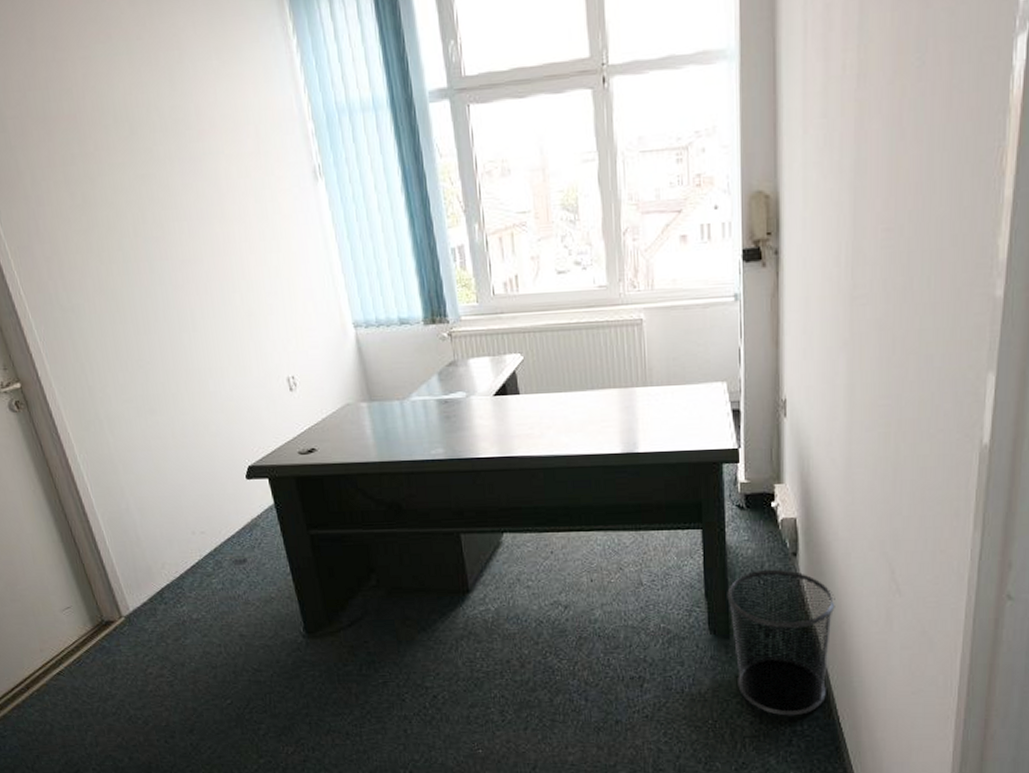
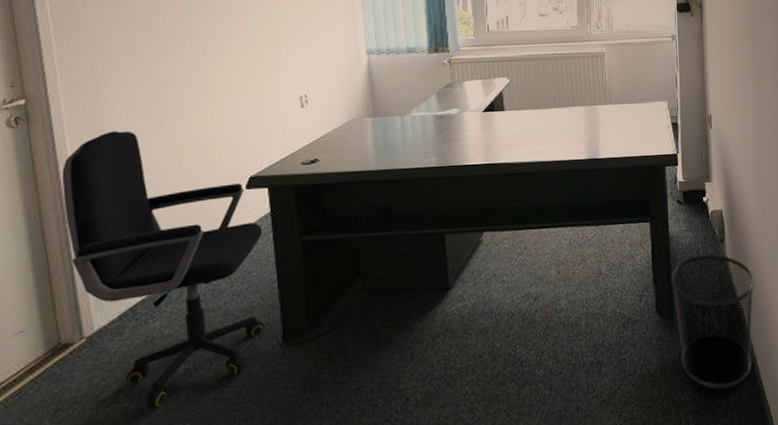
office chair: none [69,416,286,684] -> present [61,131,265,409]

